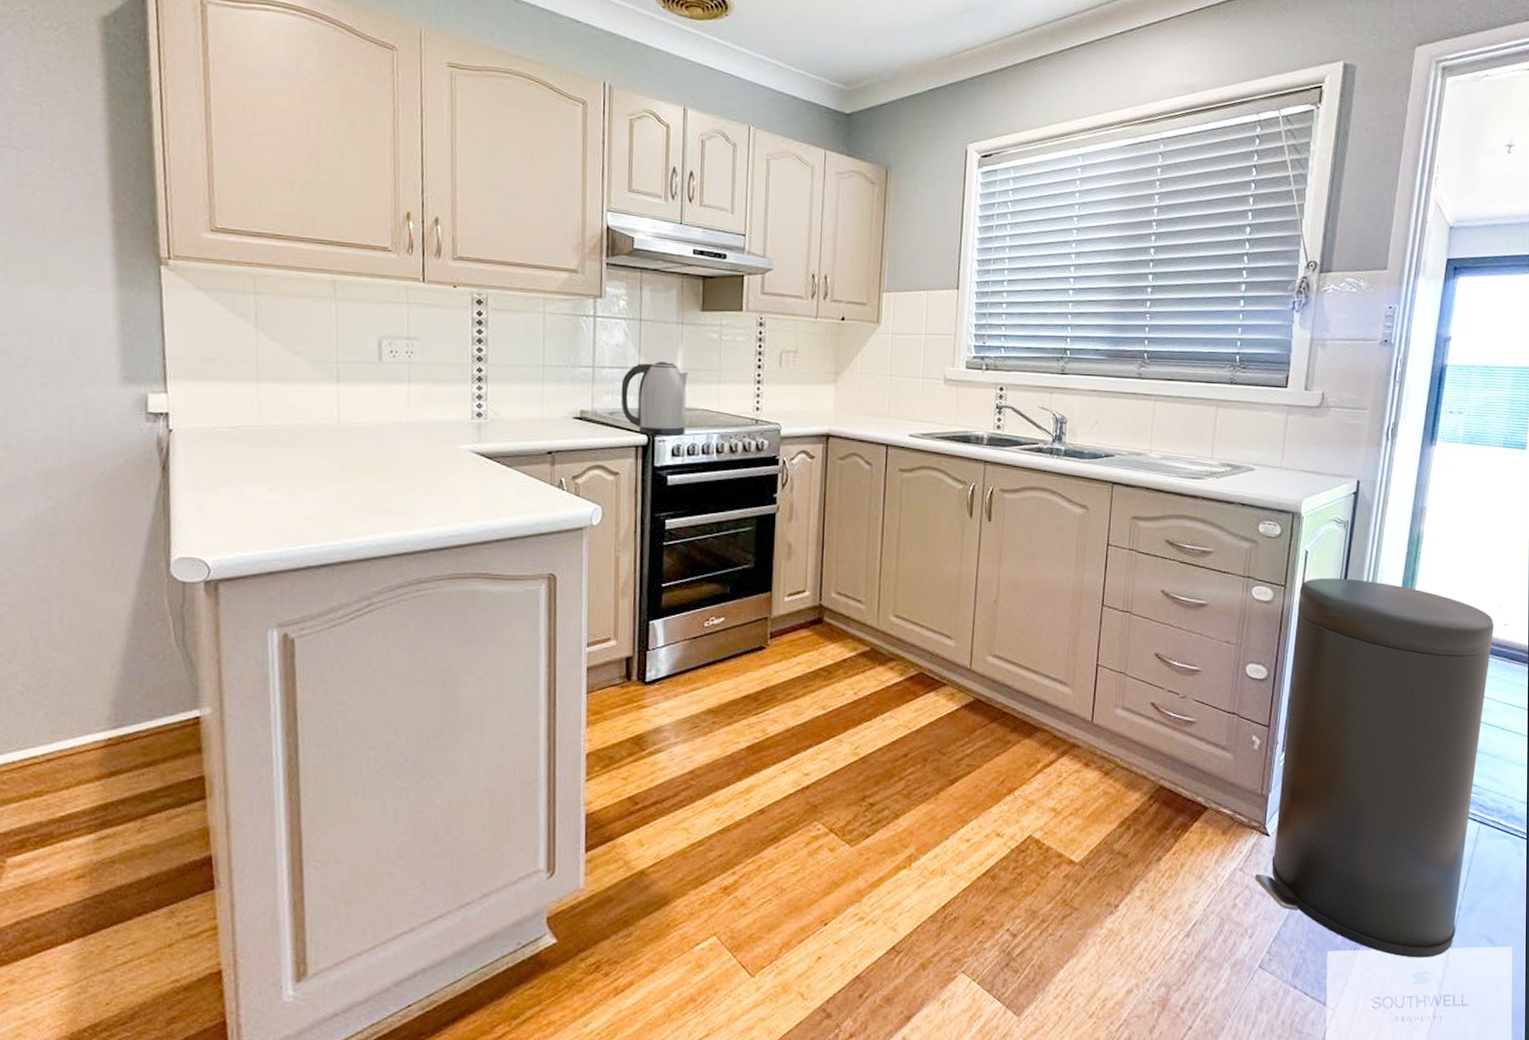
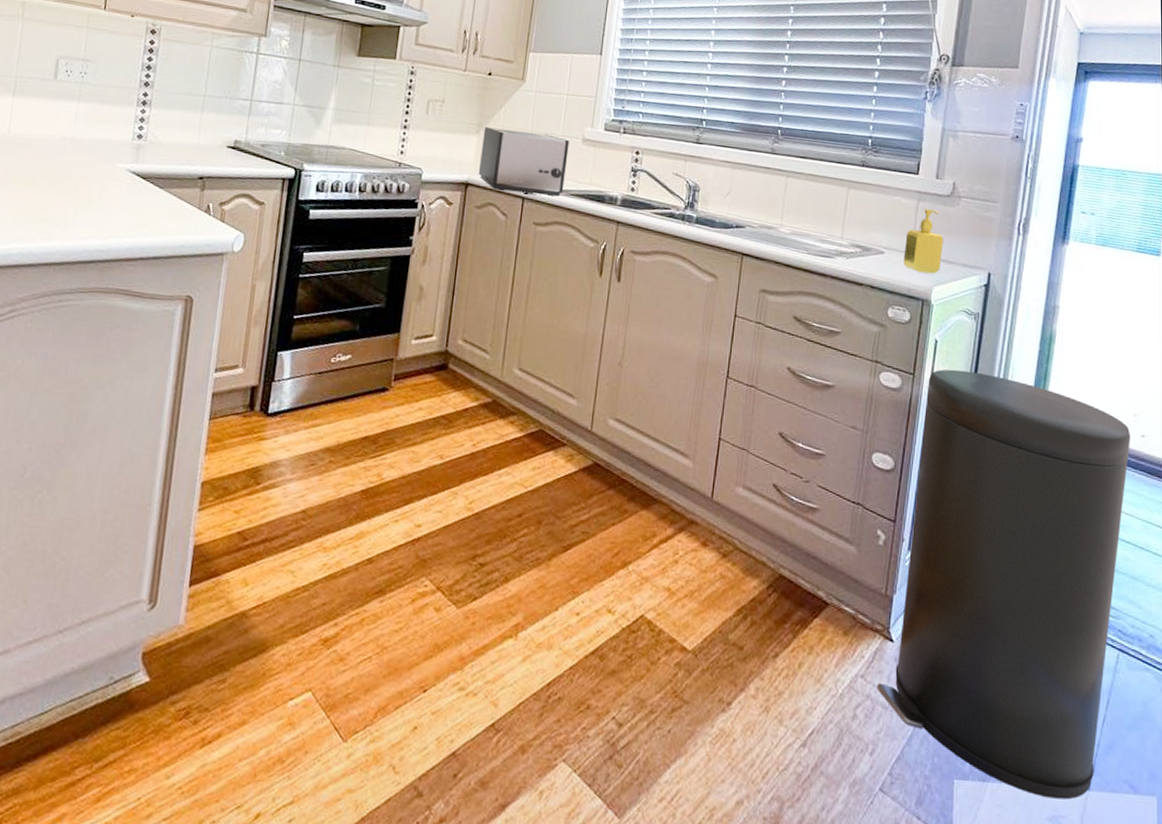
kettle: present [620,361,689,435] -> none [273,99,340,172]
toaster: none [839,375,931,442] -> present [479,127,569,197]
soap dispenser: none [1273,422,1313,486] -> present [903,209,944,274]

